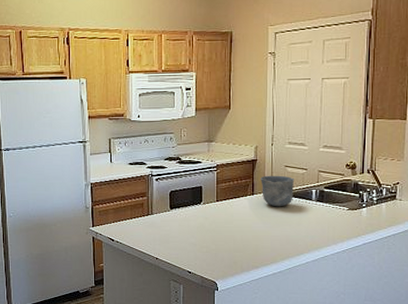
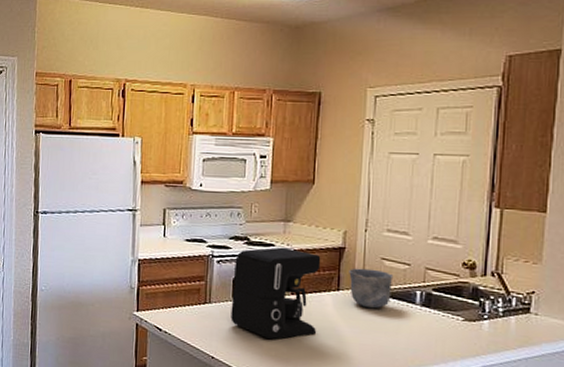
coffee maker: none [169,163,238,238] -> present [230,247,321,339]

